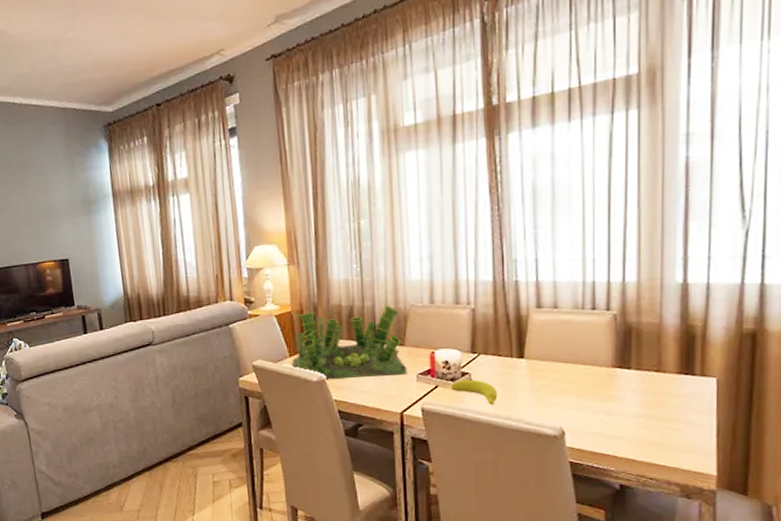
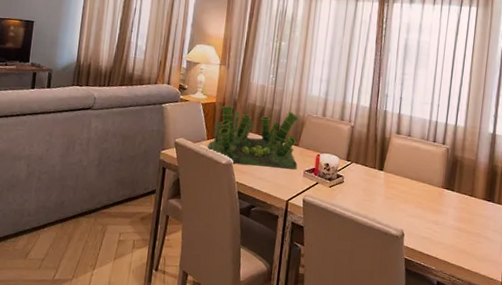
fruit: present [451,379,498,406] -> none [328,180,361,205]

